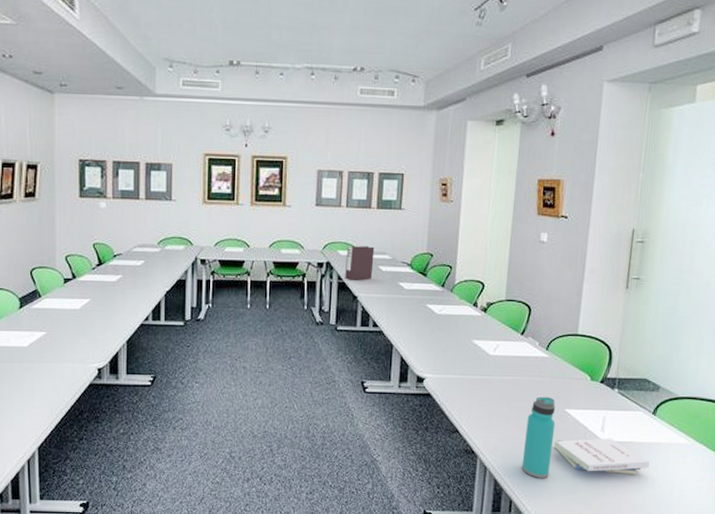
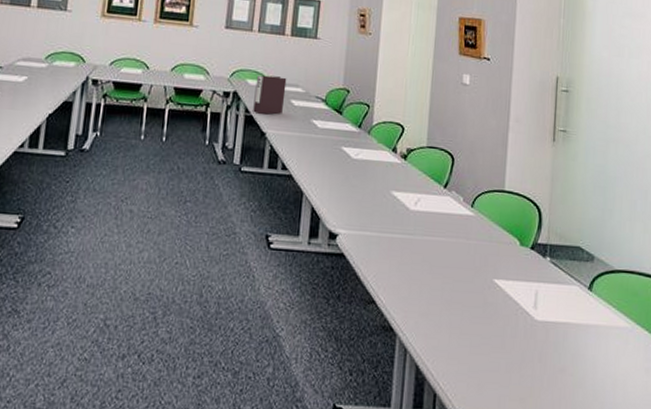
water bottle: present [521,396,556,478] -> none [446,262,484,366]
books: present [554,438,650,475] -> none [483,317,589,365]

